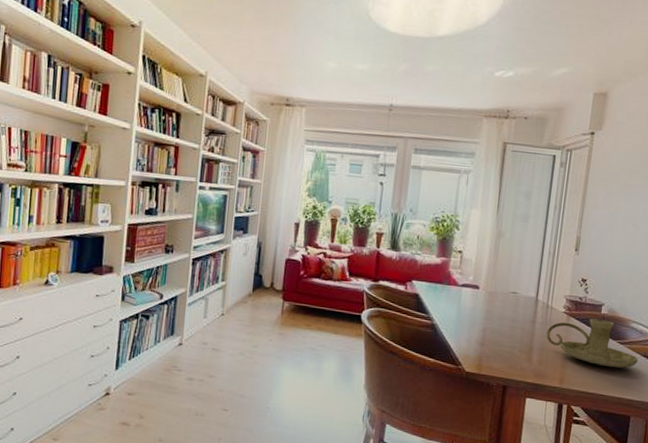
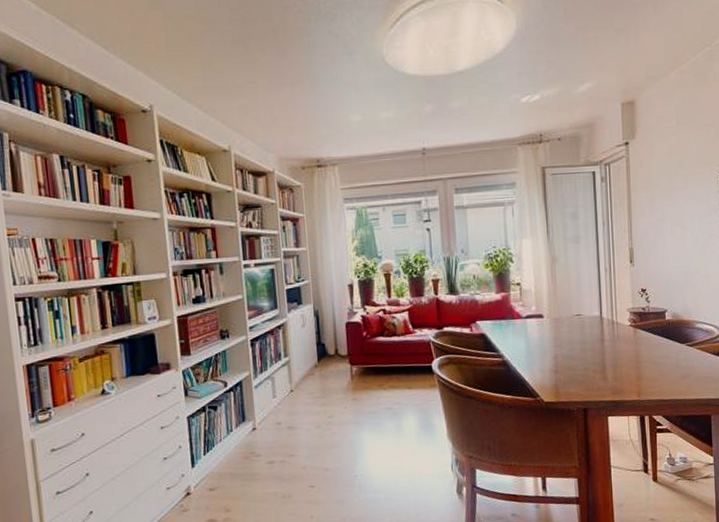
candle holder: present [546,318,639,368] -> none [616,325,709,372]

